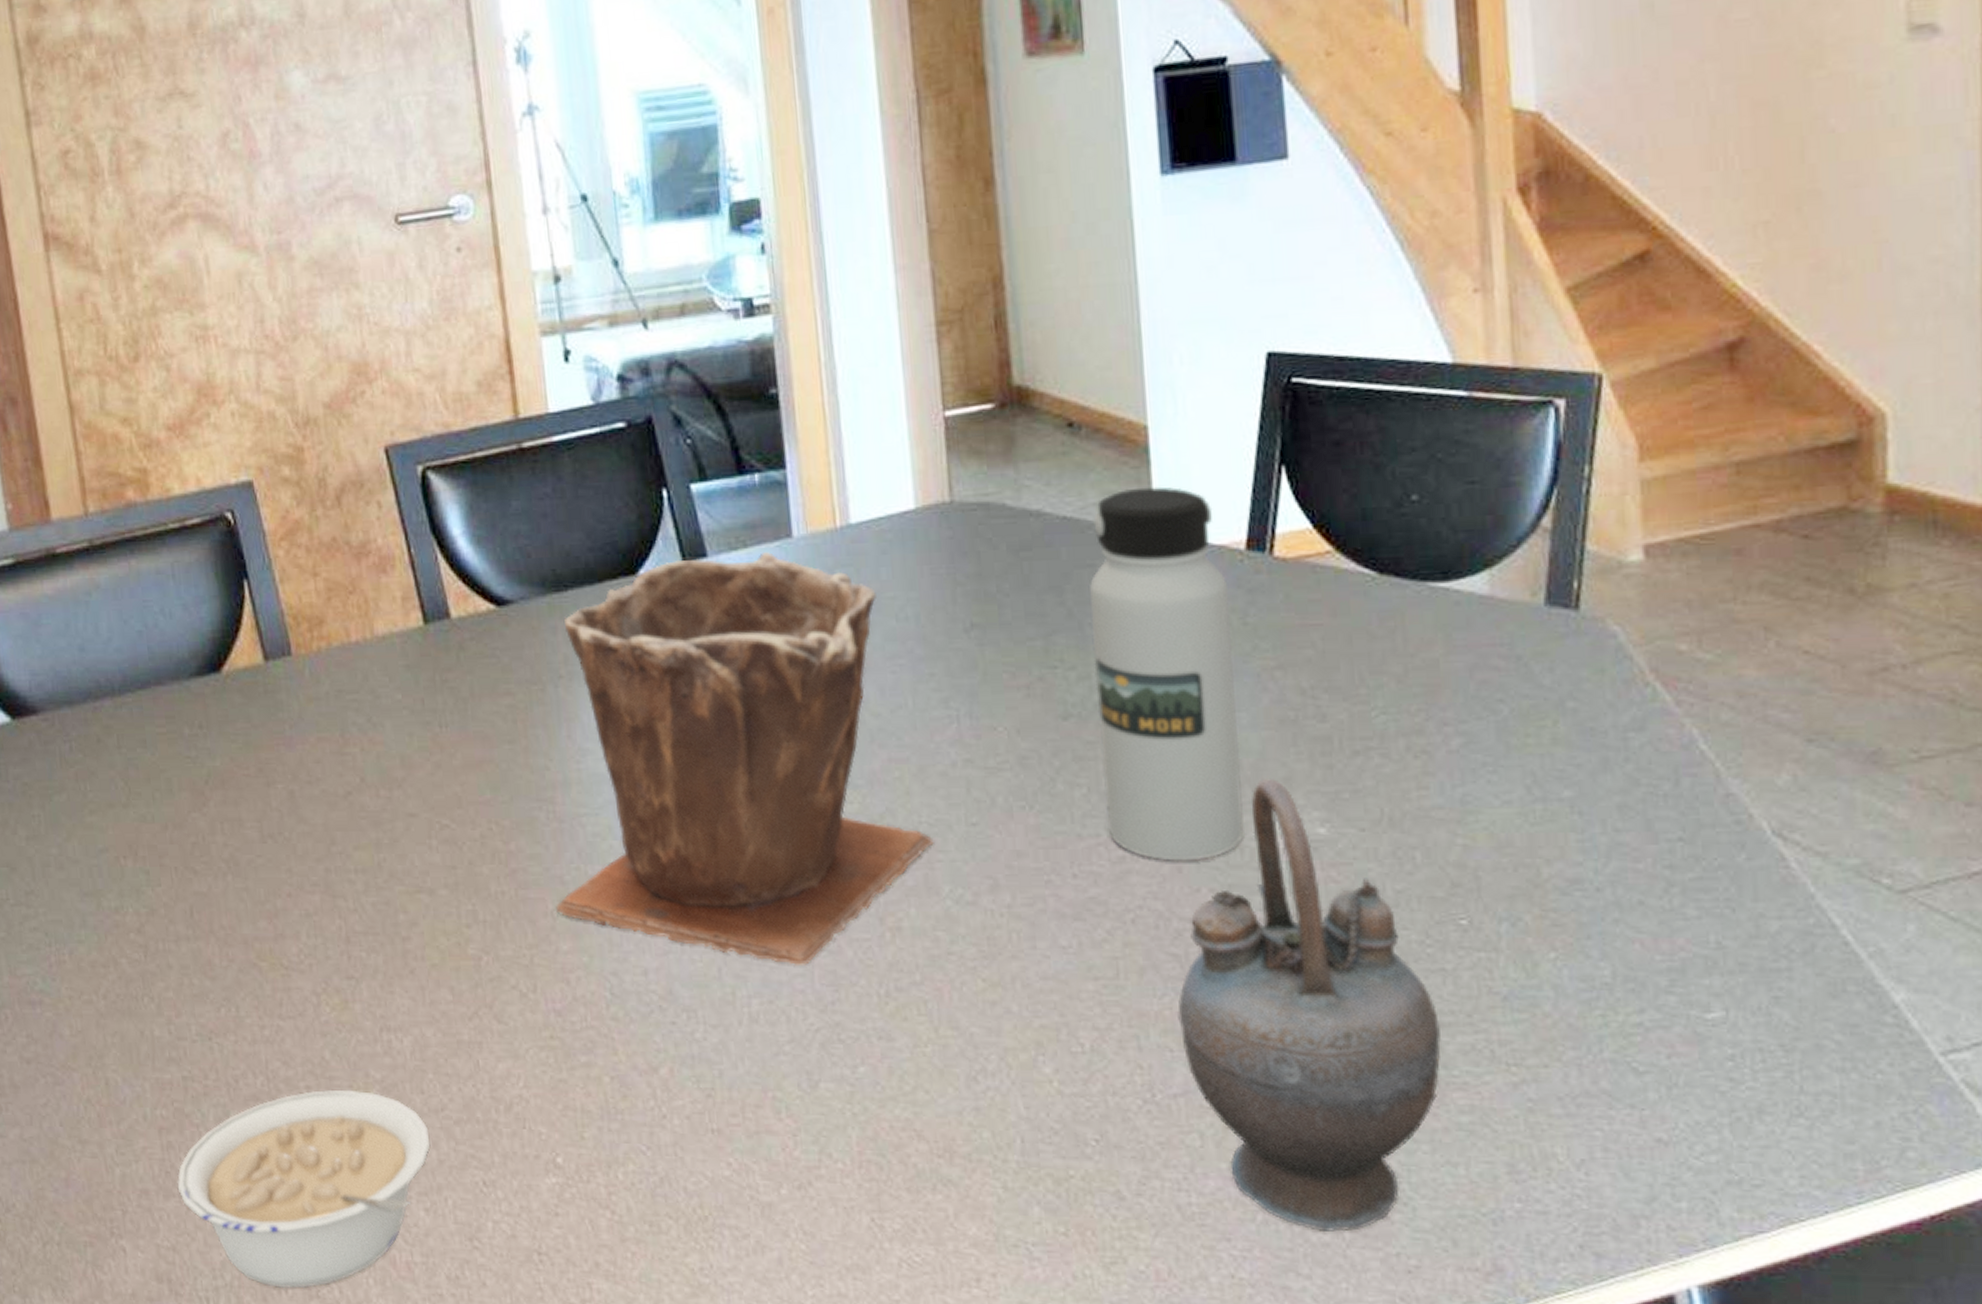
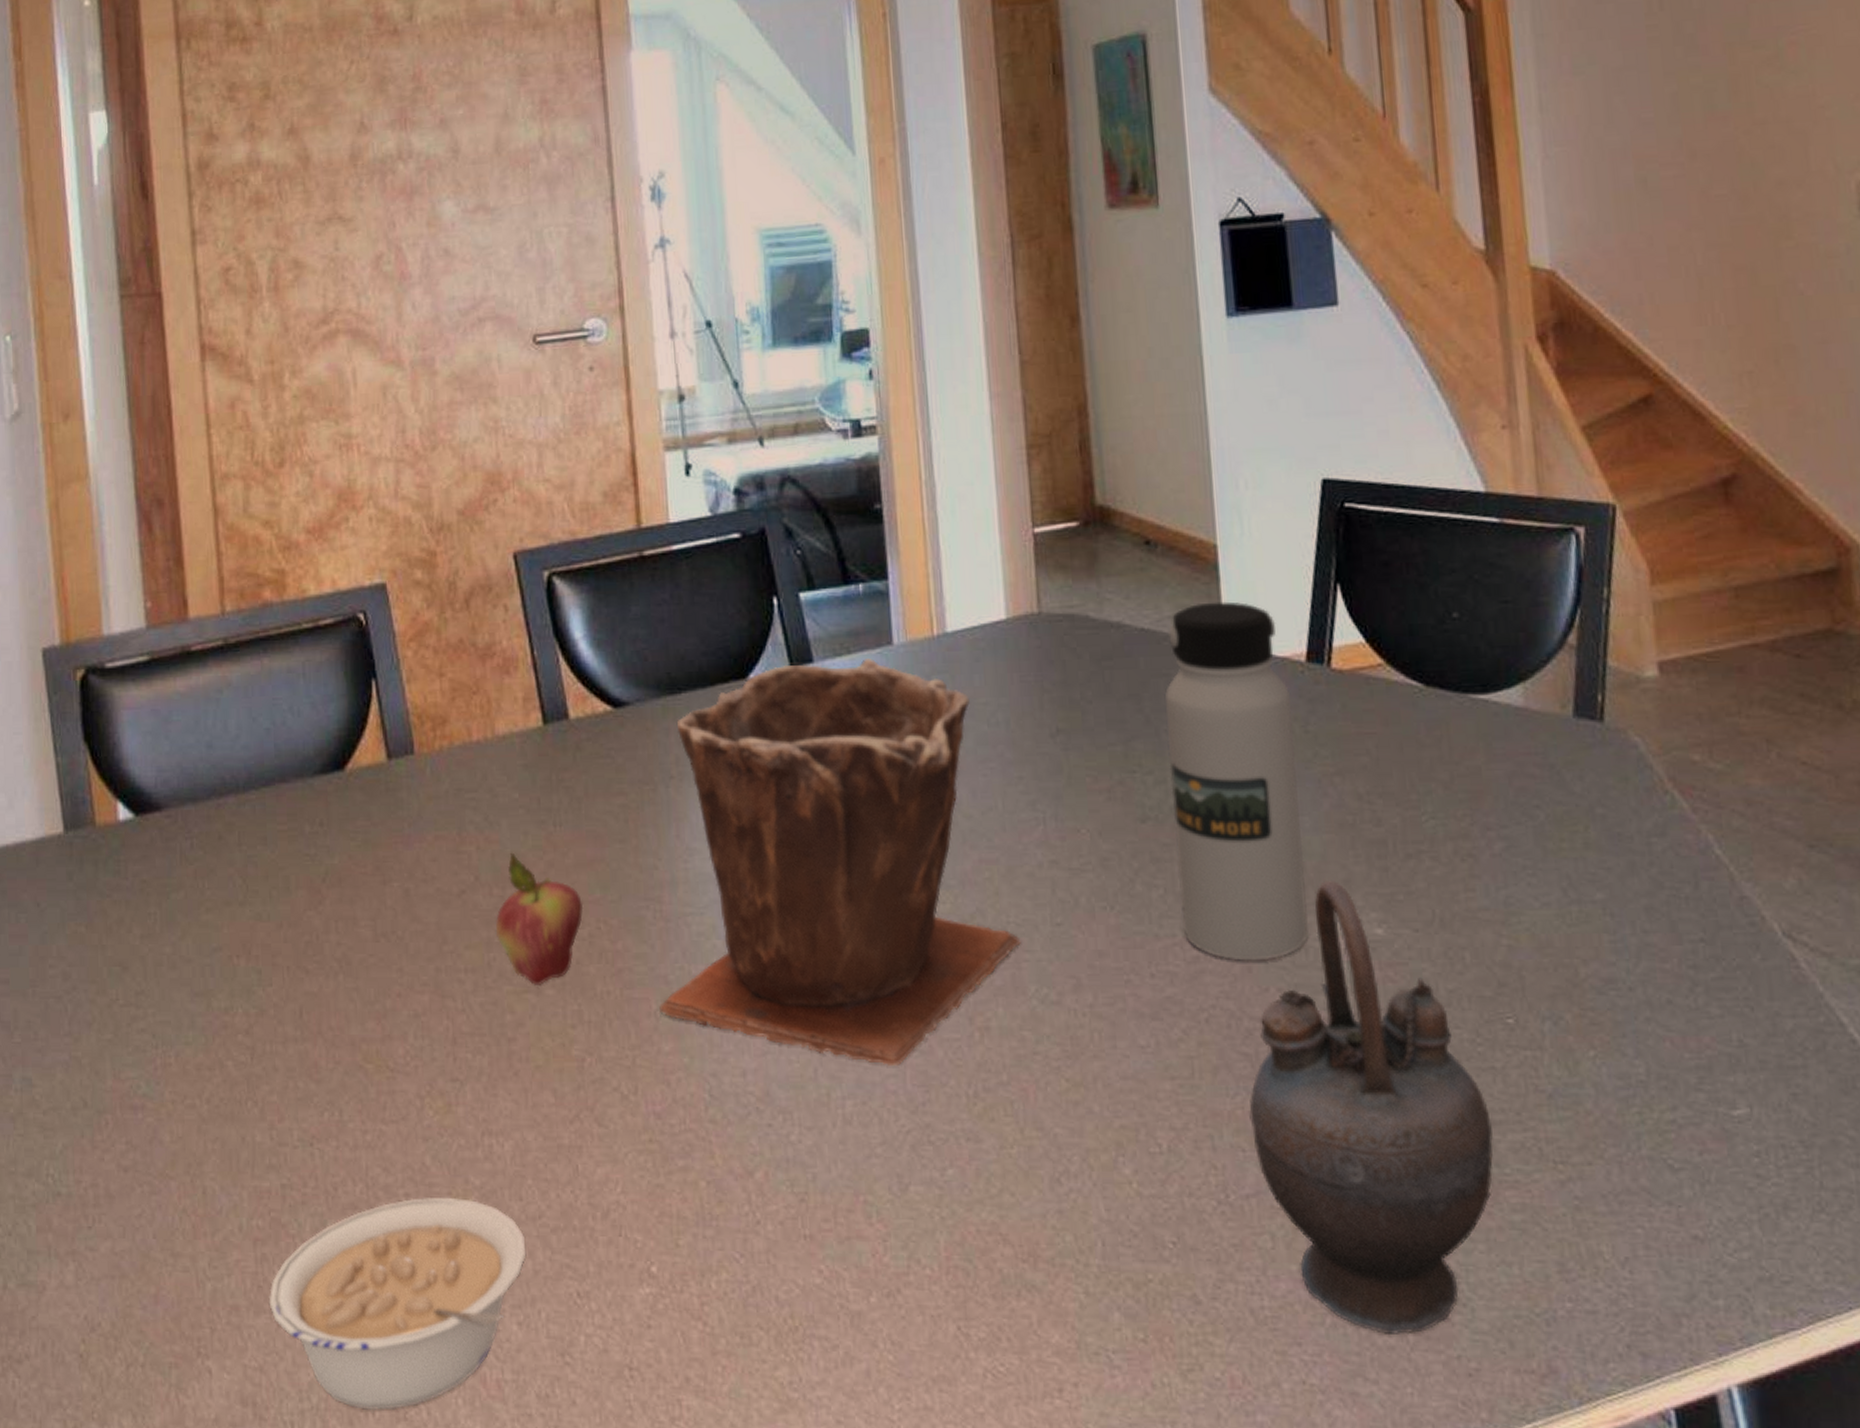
fruit: none [384,753,474,885] -> present [496,852,584,985]

